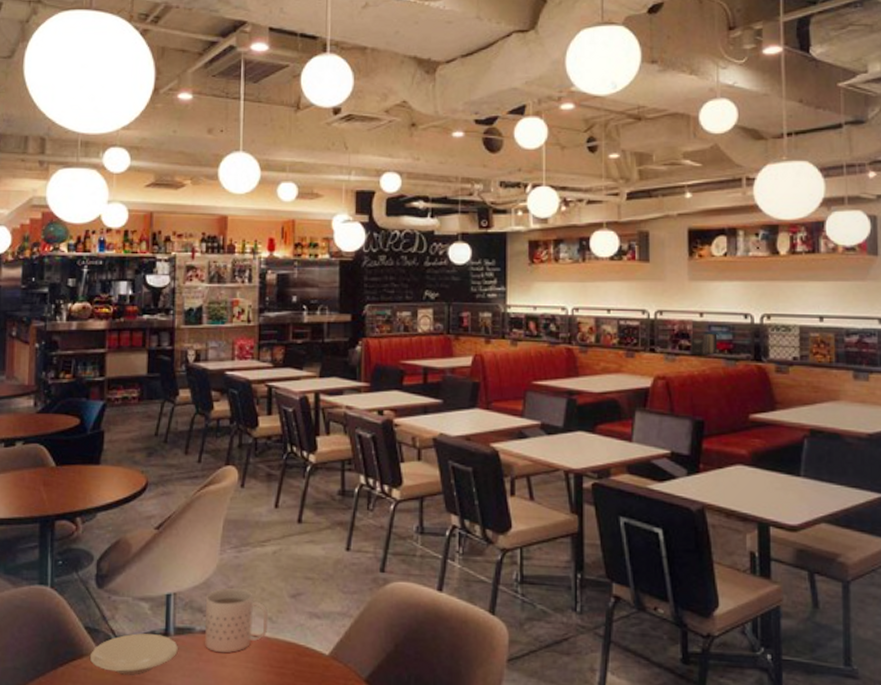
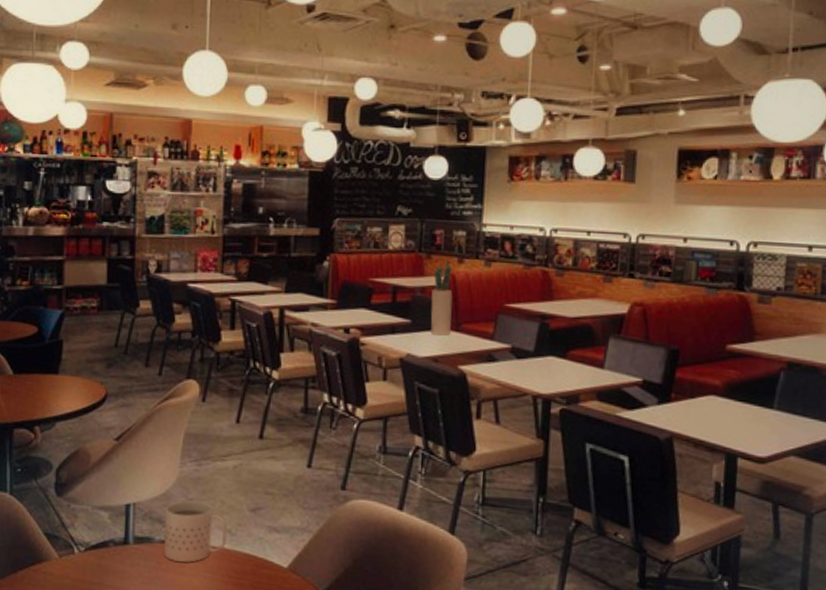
saucer: present [89,633,179,675] -> none [49,541,138,581]
vase: none [461,339,482,415] -> present [430,258,453,337]

